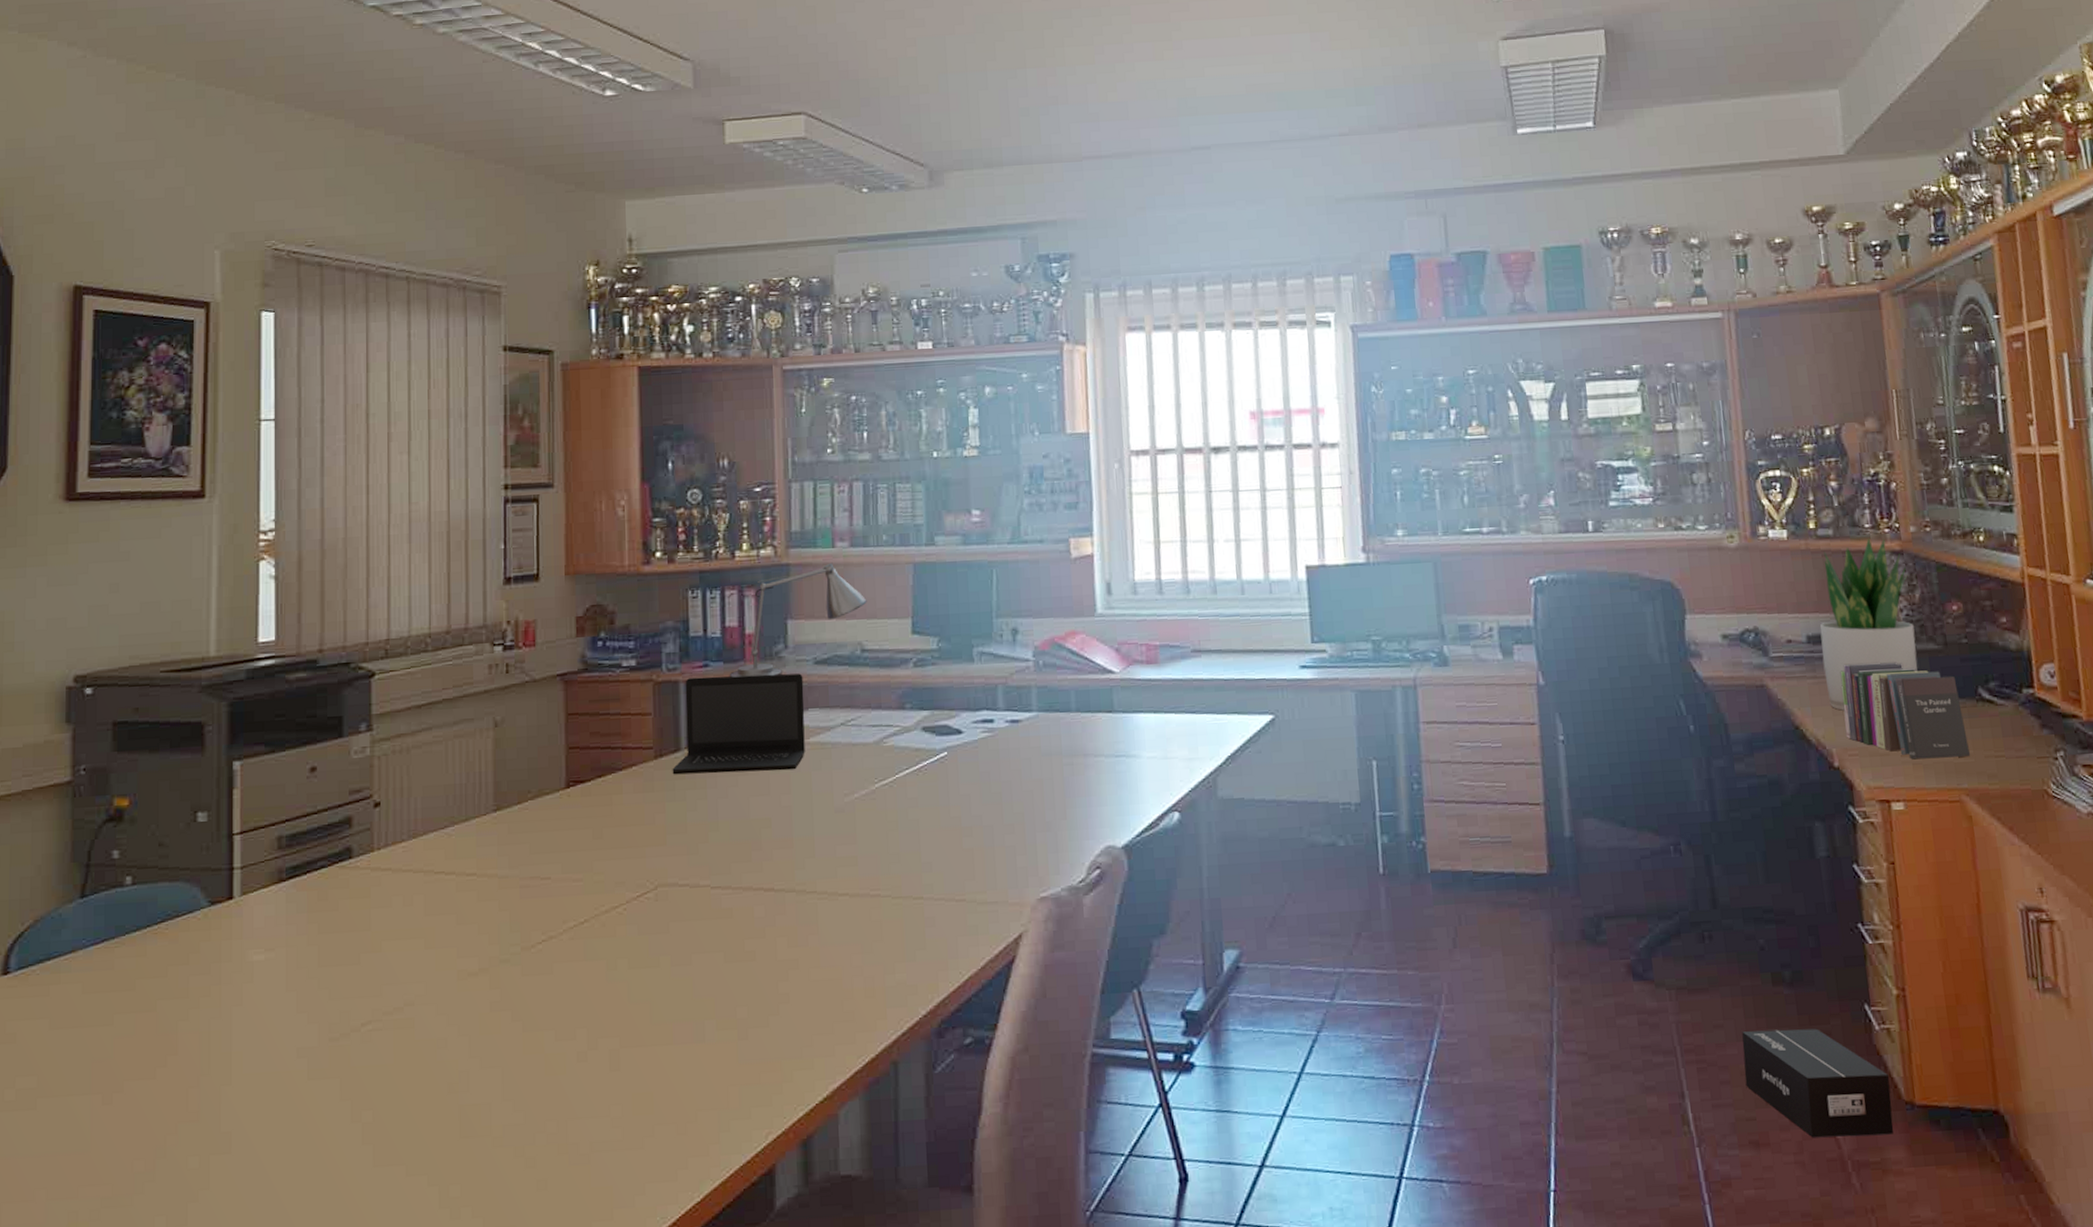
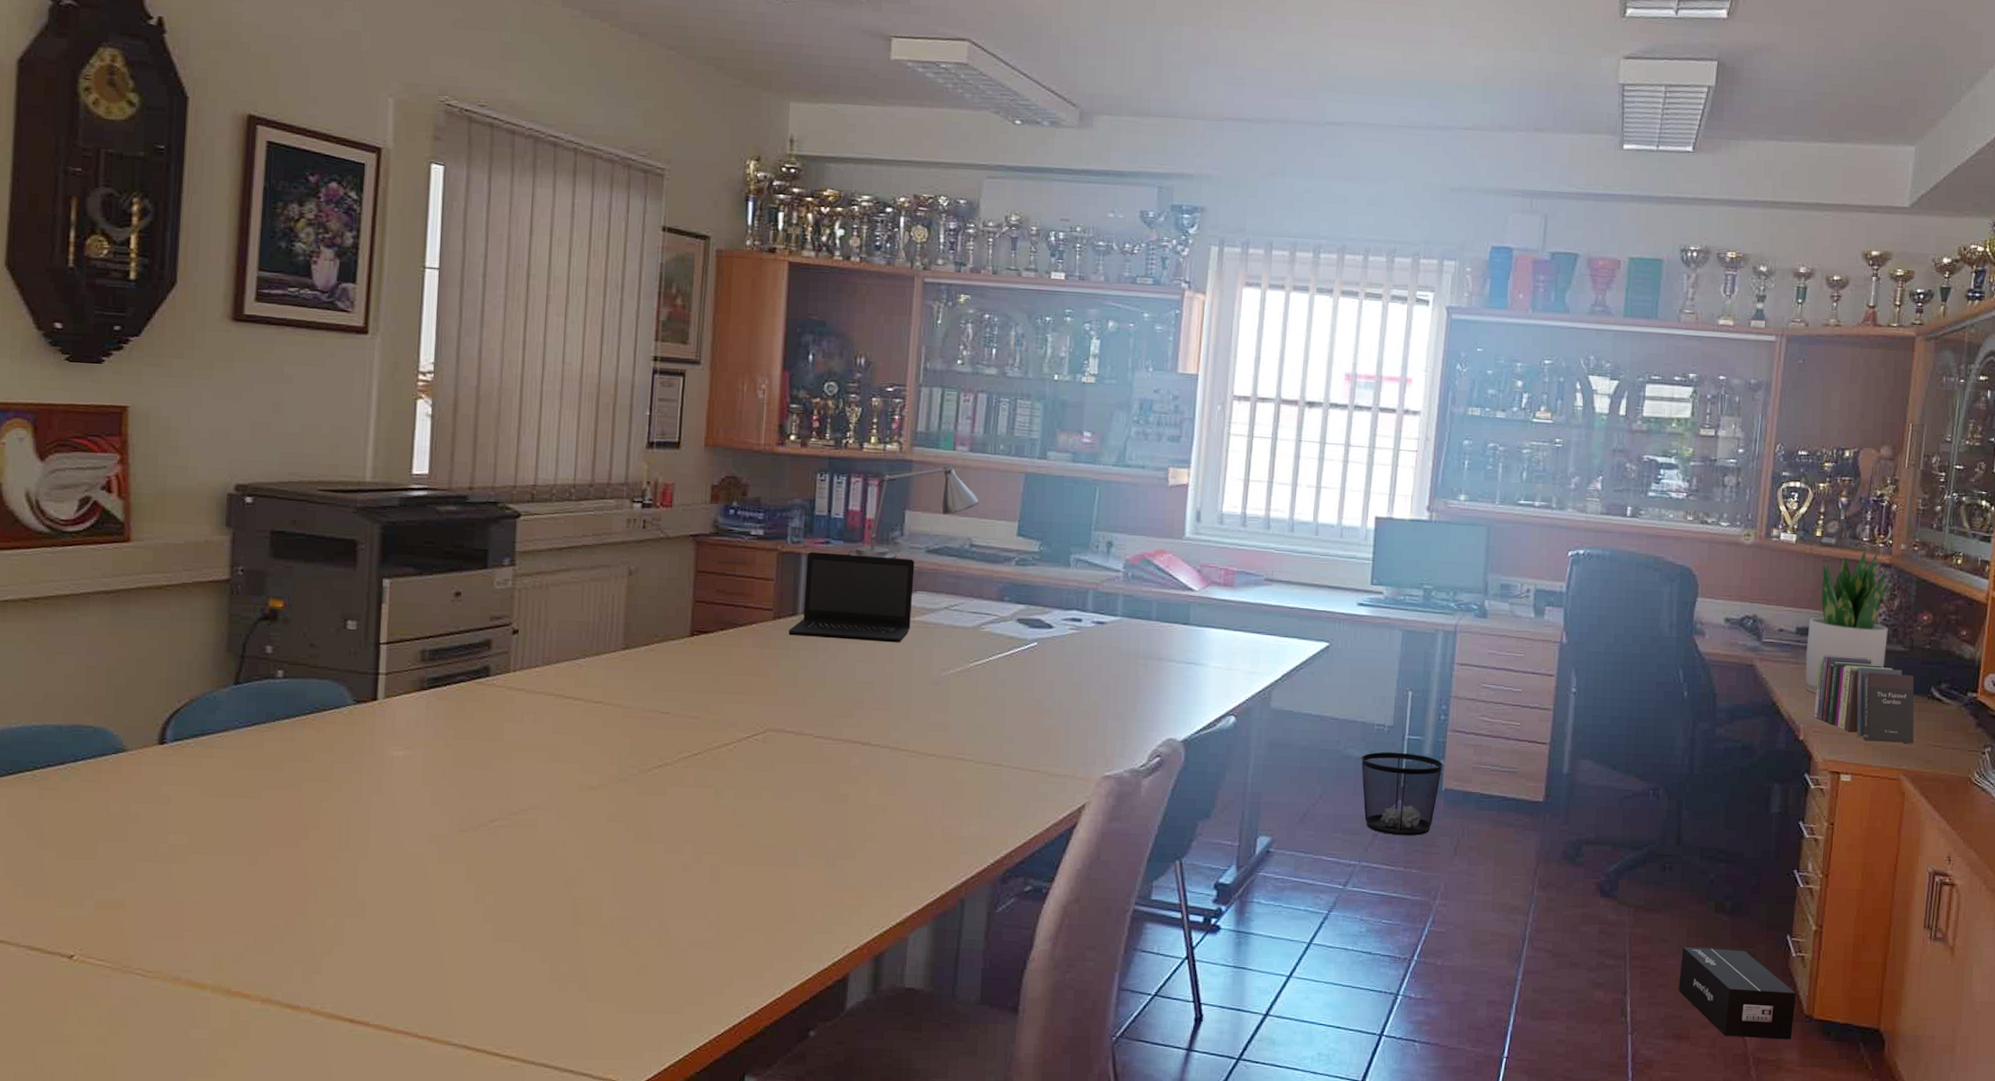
waste bin: none [1329,833,1425,932] -> present [1361,751,1443,836]

